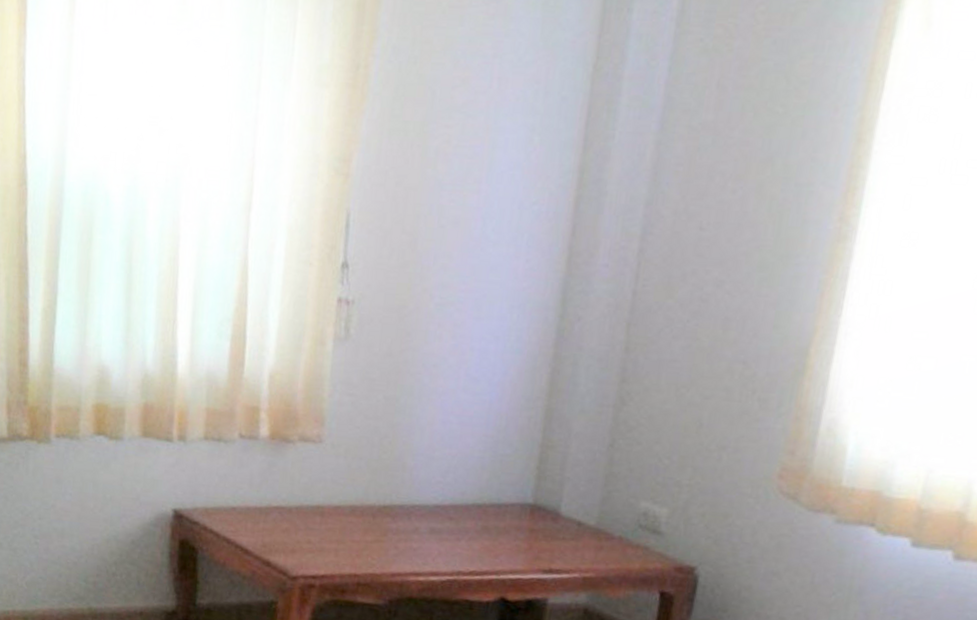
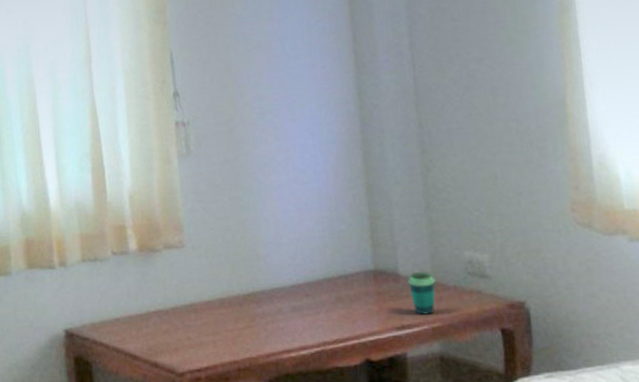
cup: none [567,514,601,563] -> present [408,272,436,315]

